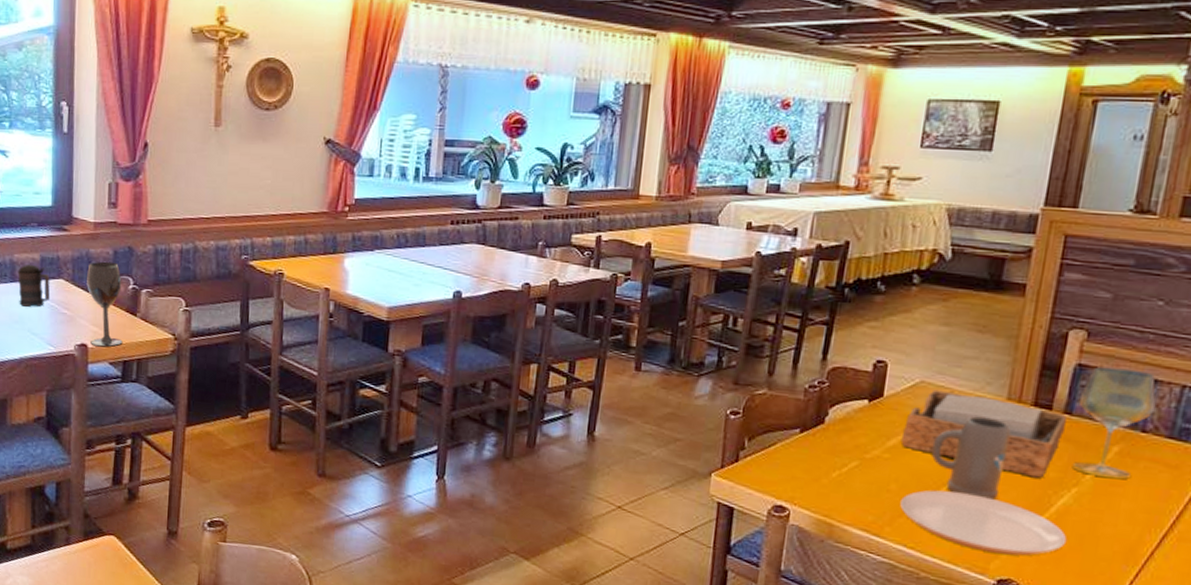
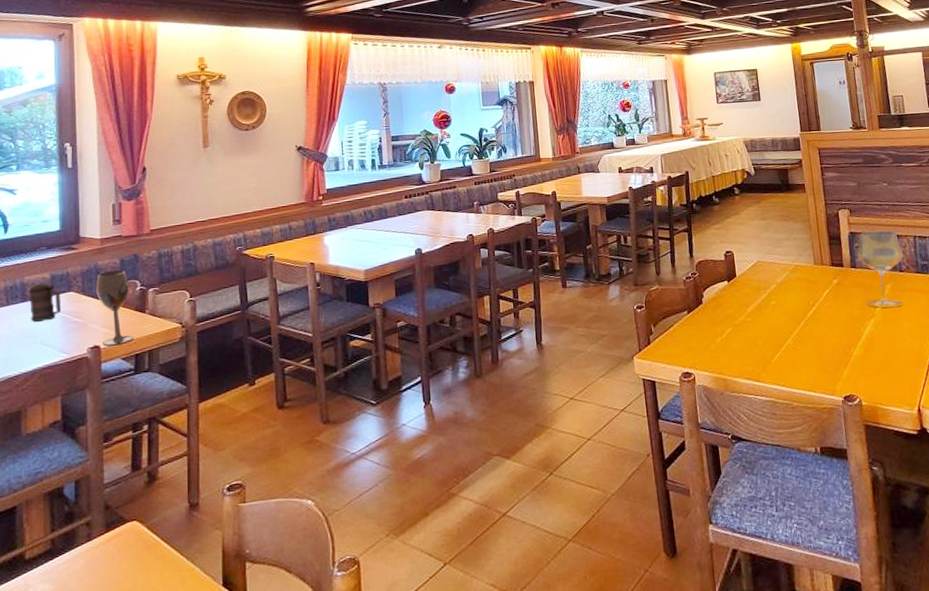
napkin holder: present [900,389,1067,478] -> none [755,265,855,317]
plate: present [900,490,1067,556] -> none [767,336,879,378]
beer mug: present [931,416,1011,500] -> none [776,279,827,339]

